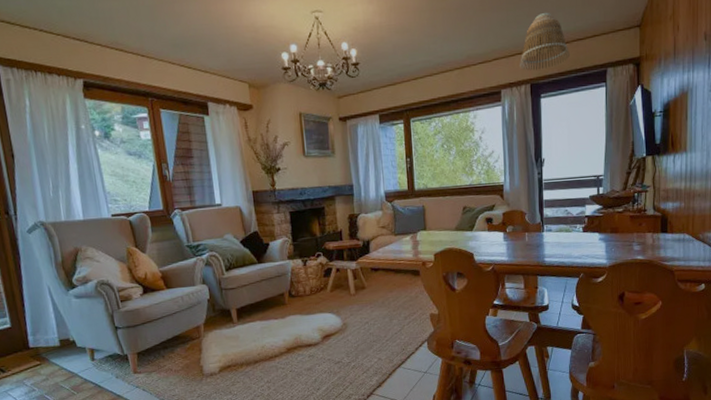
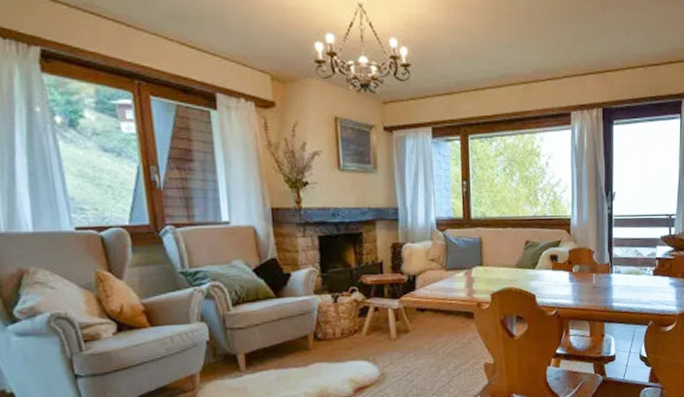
lamp shade: present [520,12,570,71] -> none [592,30,644,94]

